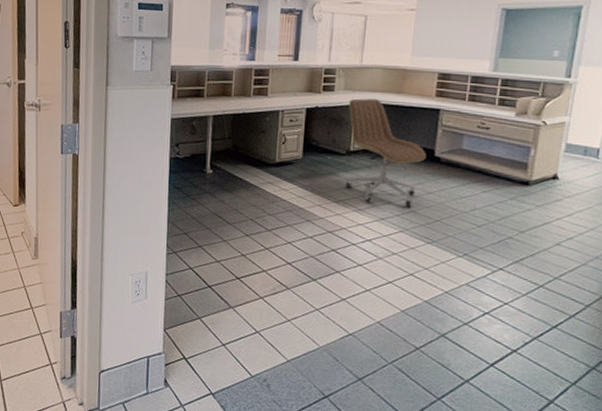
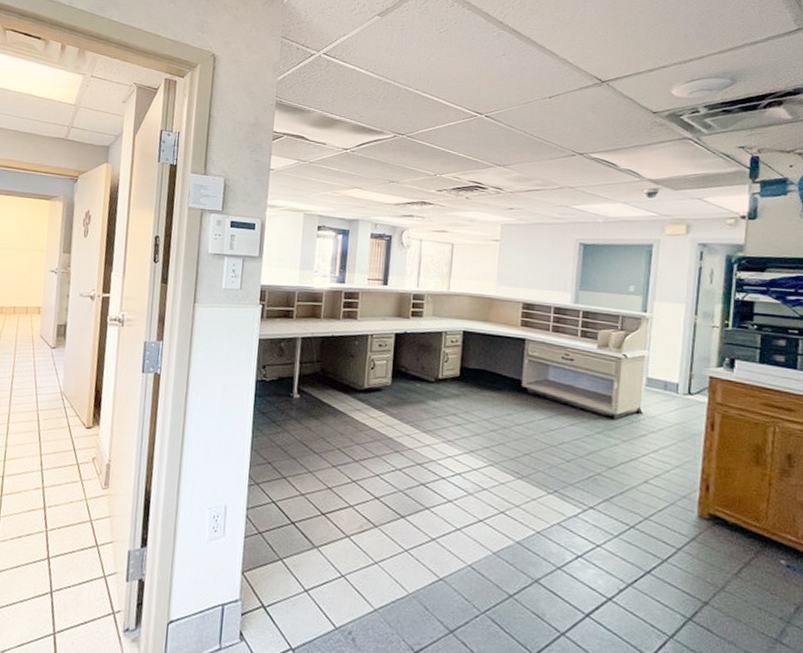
office chair: present [345,98,426,207] -> none [434,325,514,439]

